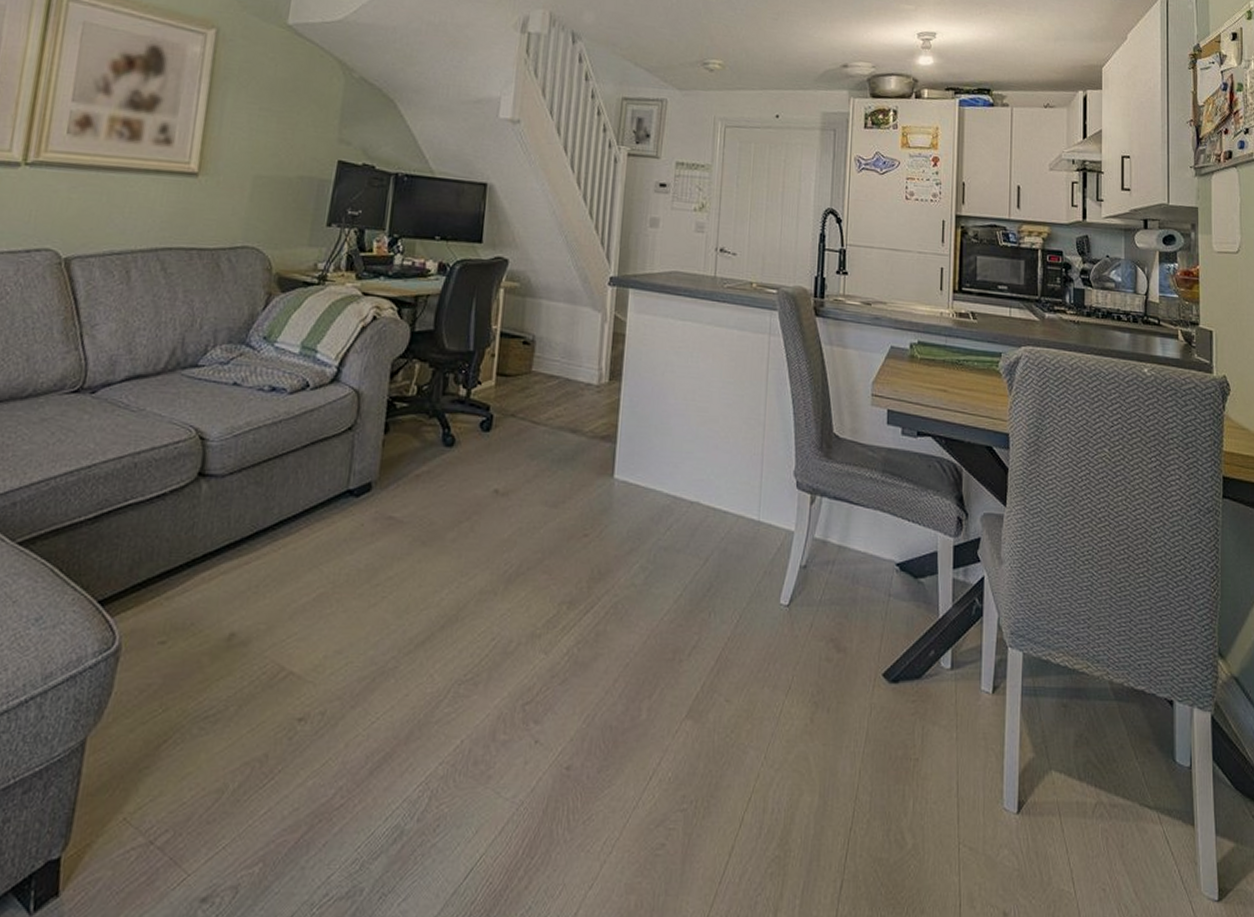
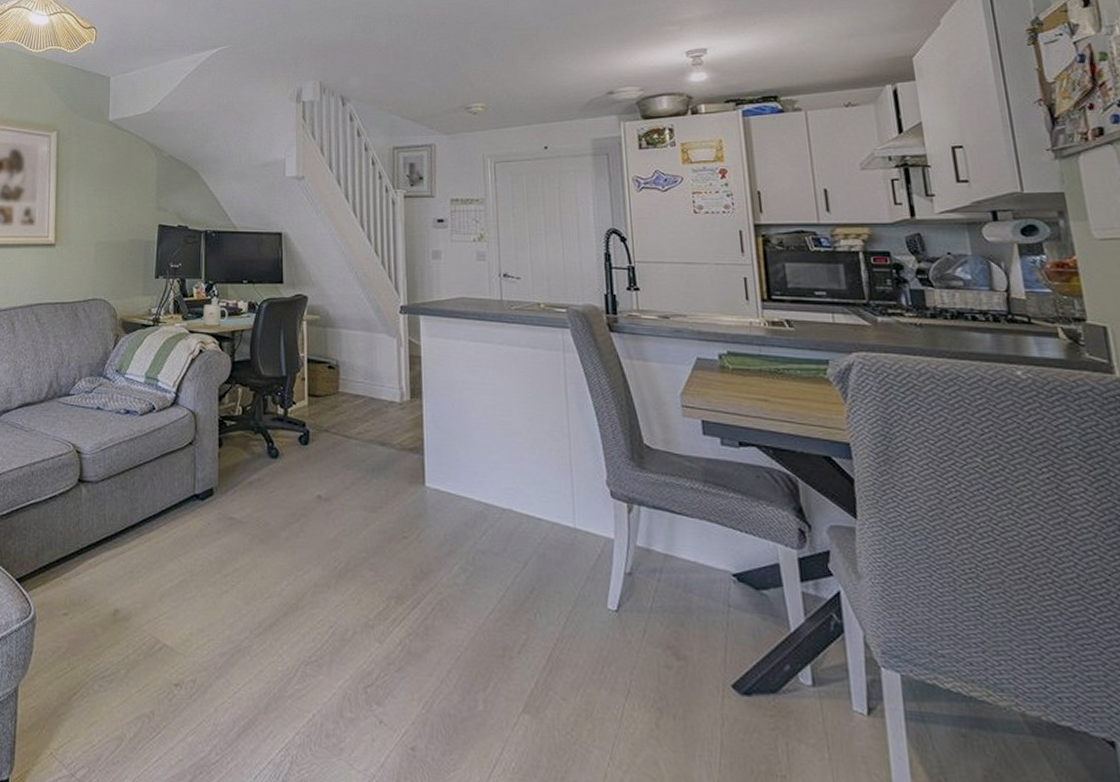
mug: none [381,261,413,289] -> present [202,303,228,326]

